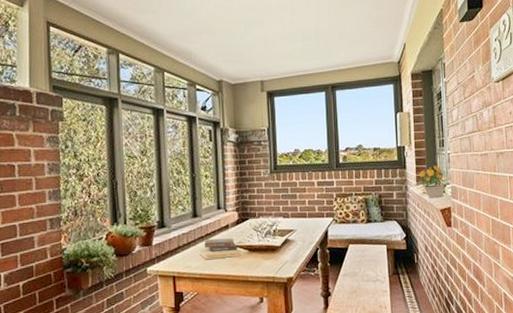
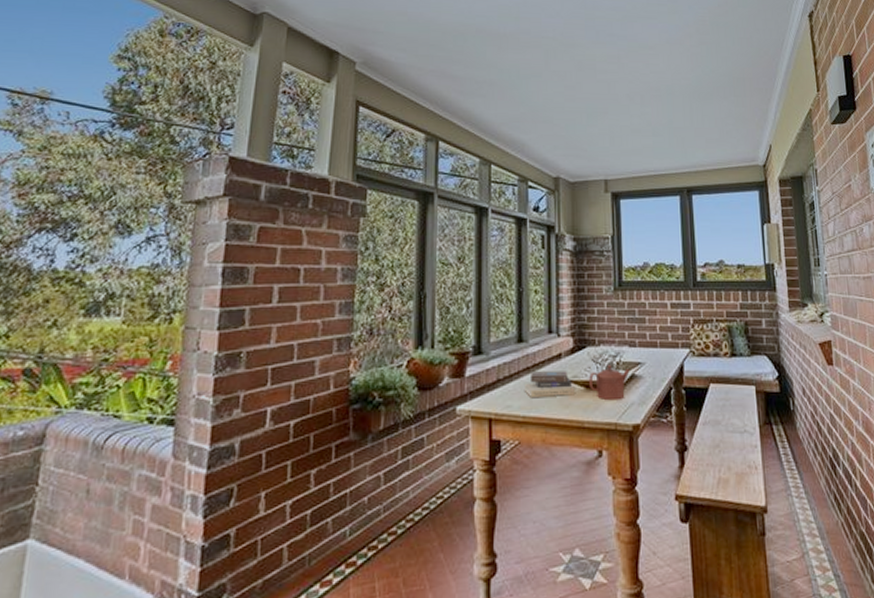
teapot: none [251,232,284,259] -> present [589,365,630,399]
flowerpot: present [418,165,445,199] -> none [791,288,823,329]

